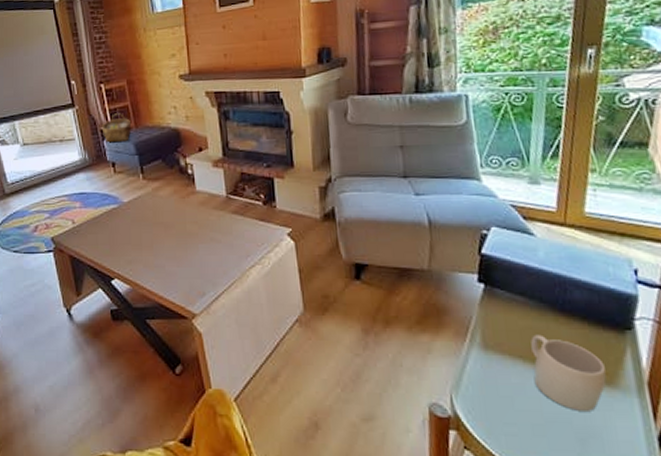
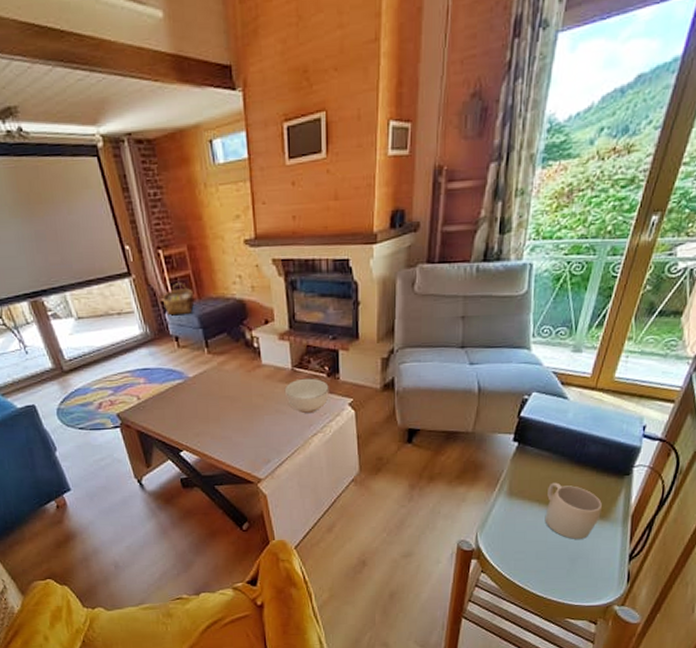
bowl: none [219,205,267,244] -> present [284,378,330,414]

